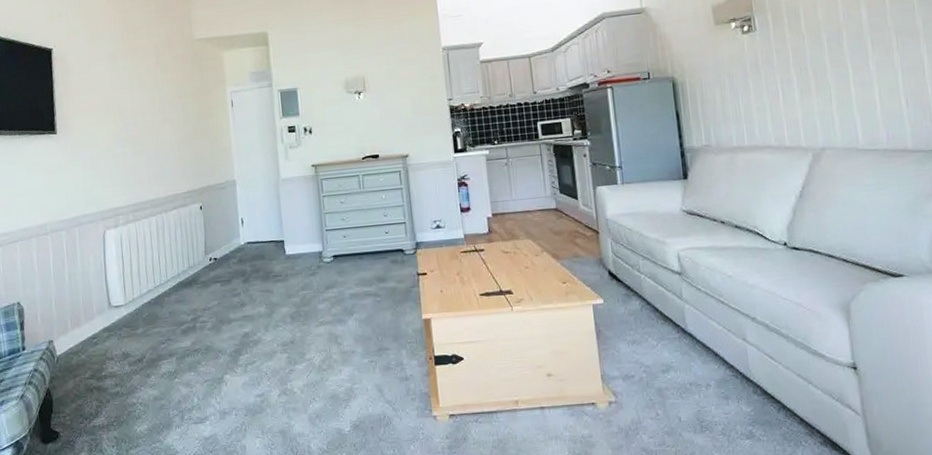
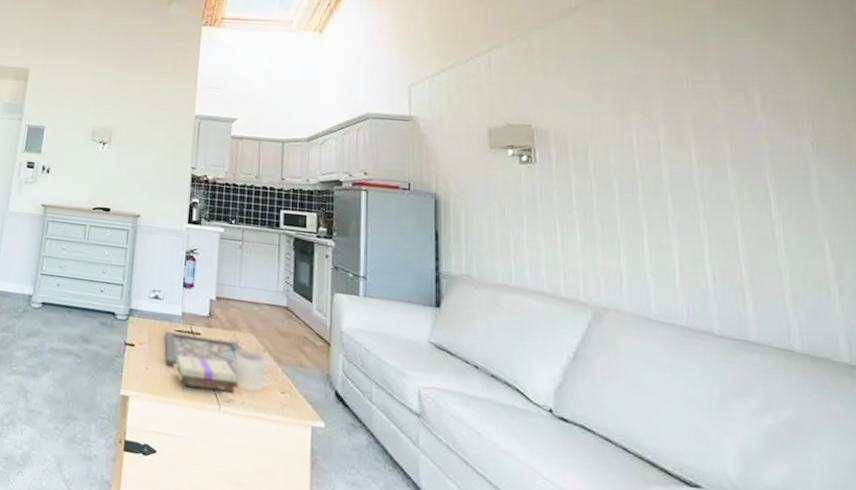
decorative tray: none [451,249,524,284] -> present [164,331,243,373]
books: none [465,268,526,299] -> present [173,355,239,393]
mug: none [516,254,555,290] -> present [233,349,275,393]

